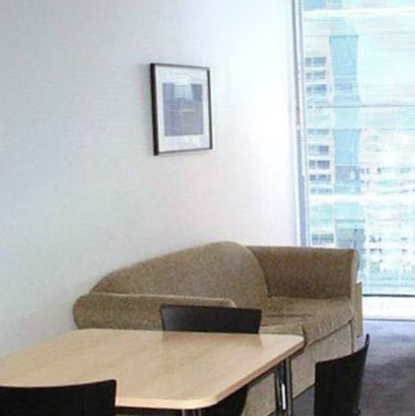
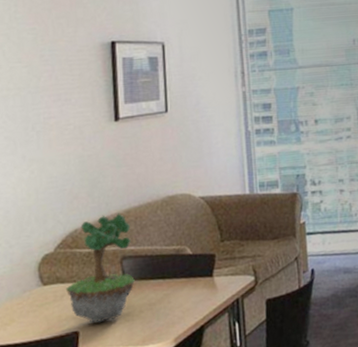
plant: none [102,258,175,373] -> present [66,213,135,323]

